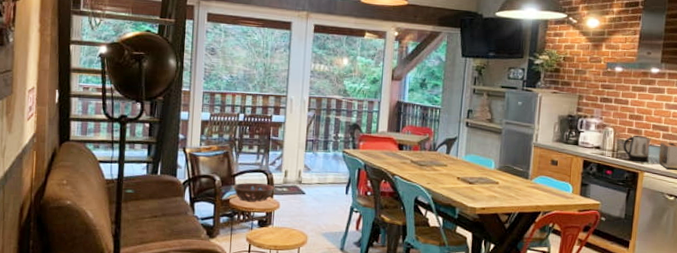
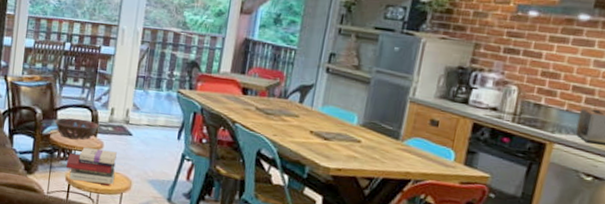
books: none [246,208,292,242] -> present [65,147,117,186]
kettle: present [623,135,651,163] -> none [528,96,569,132]

